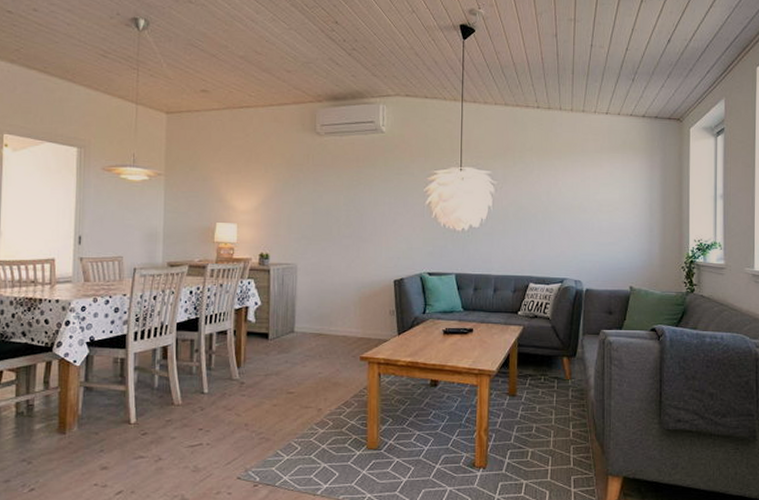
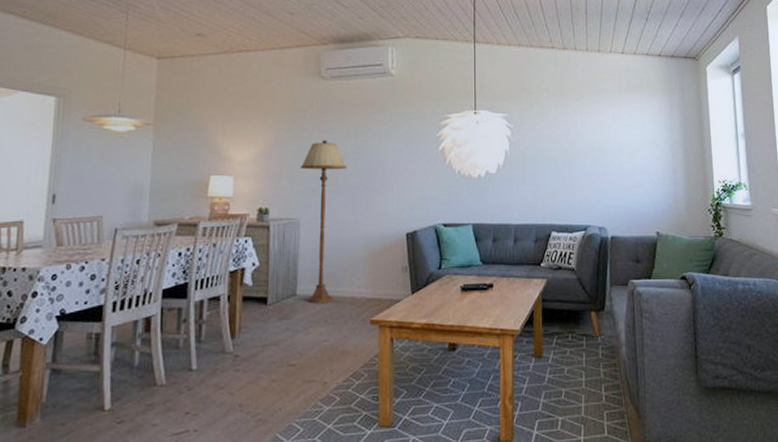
floor lamp: none [297,192,340,341] -> present [300,140,347,304]

